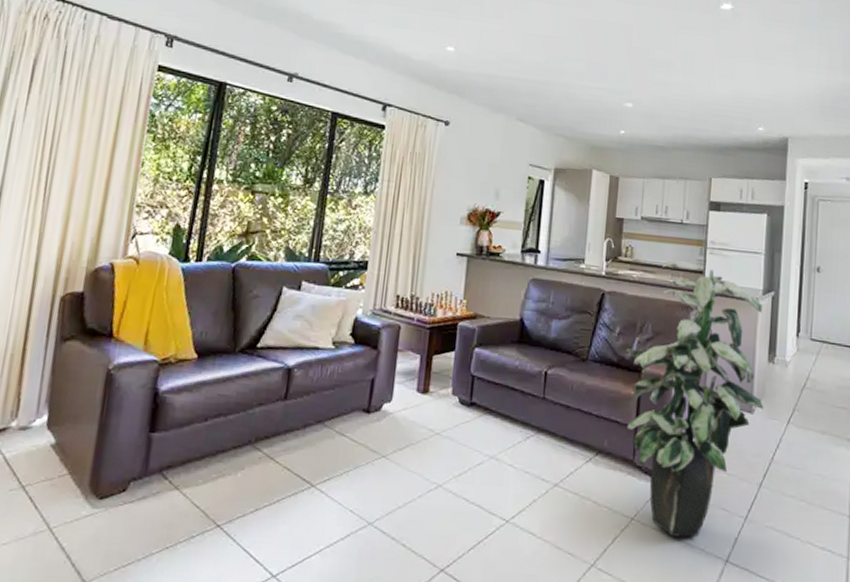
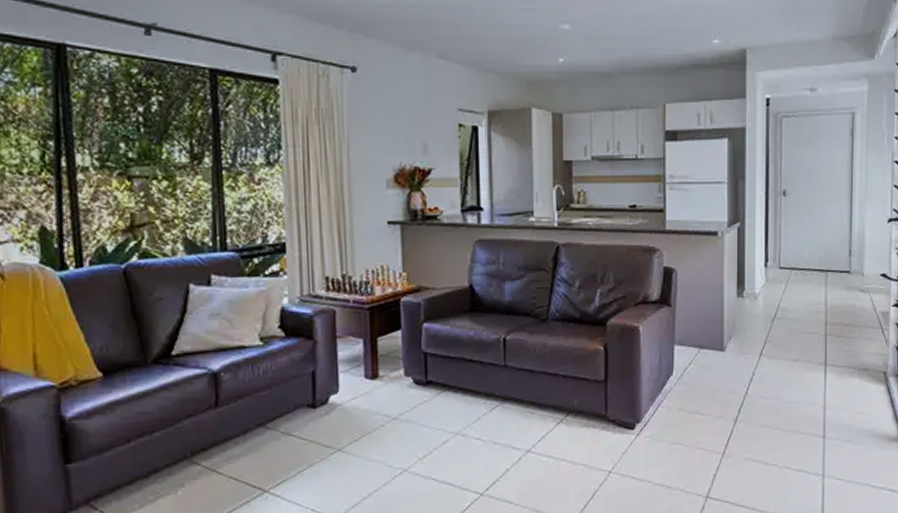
indoor plant: present [626,260,764,537] -> none [588,199,736,483]

